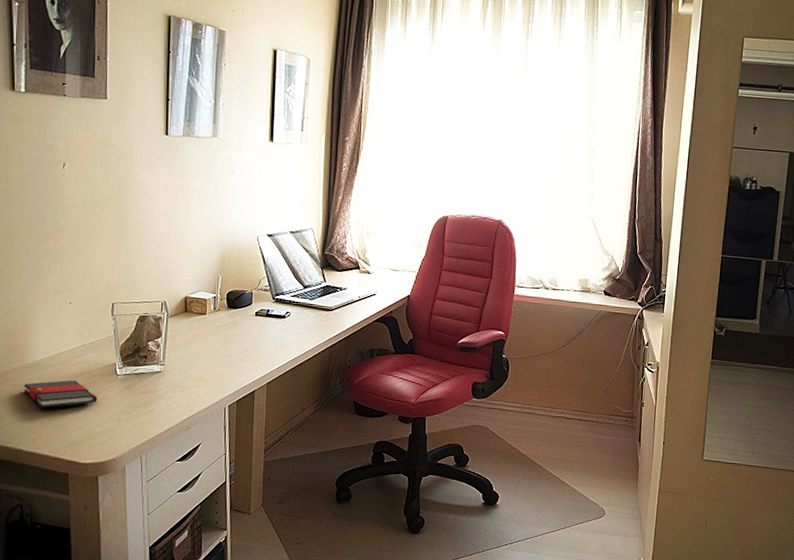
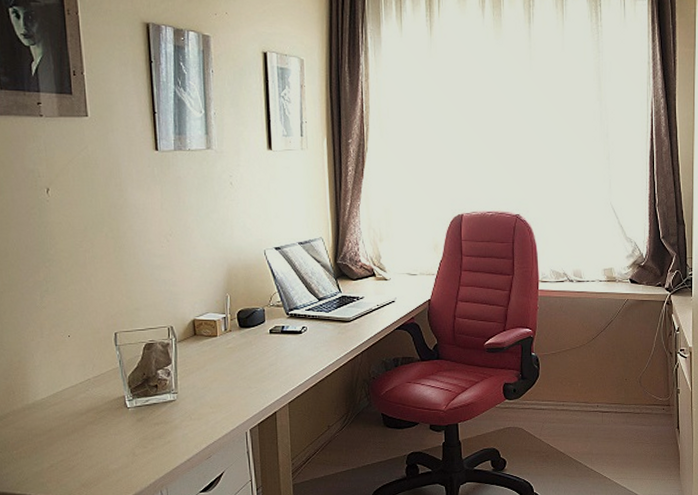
book: present [23,380,98,408] -> none [26,417,109,449]

